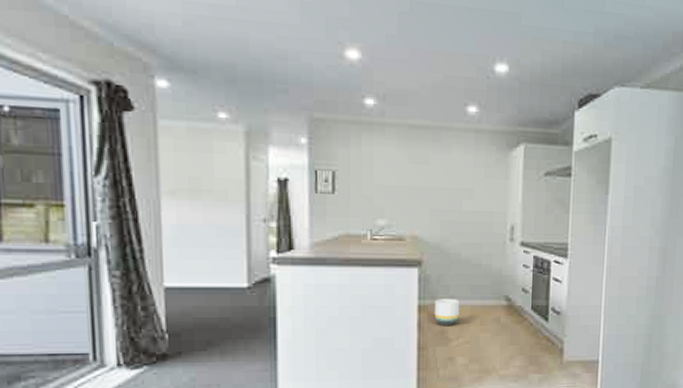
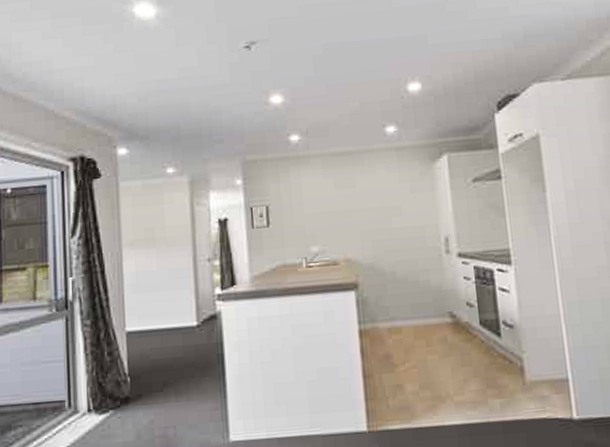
planter: present [434,299,460,325] -> none [375,320,403,350]

